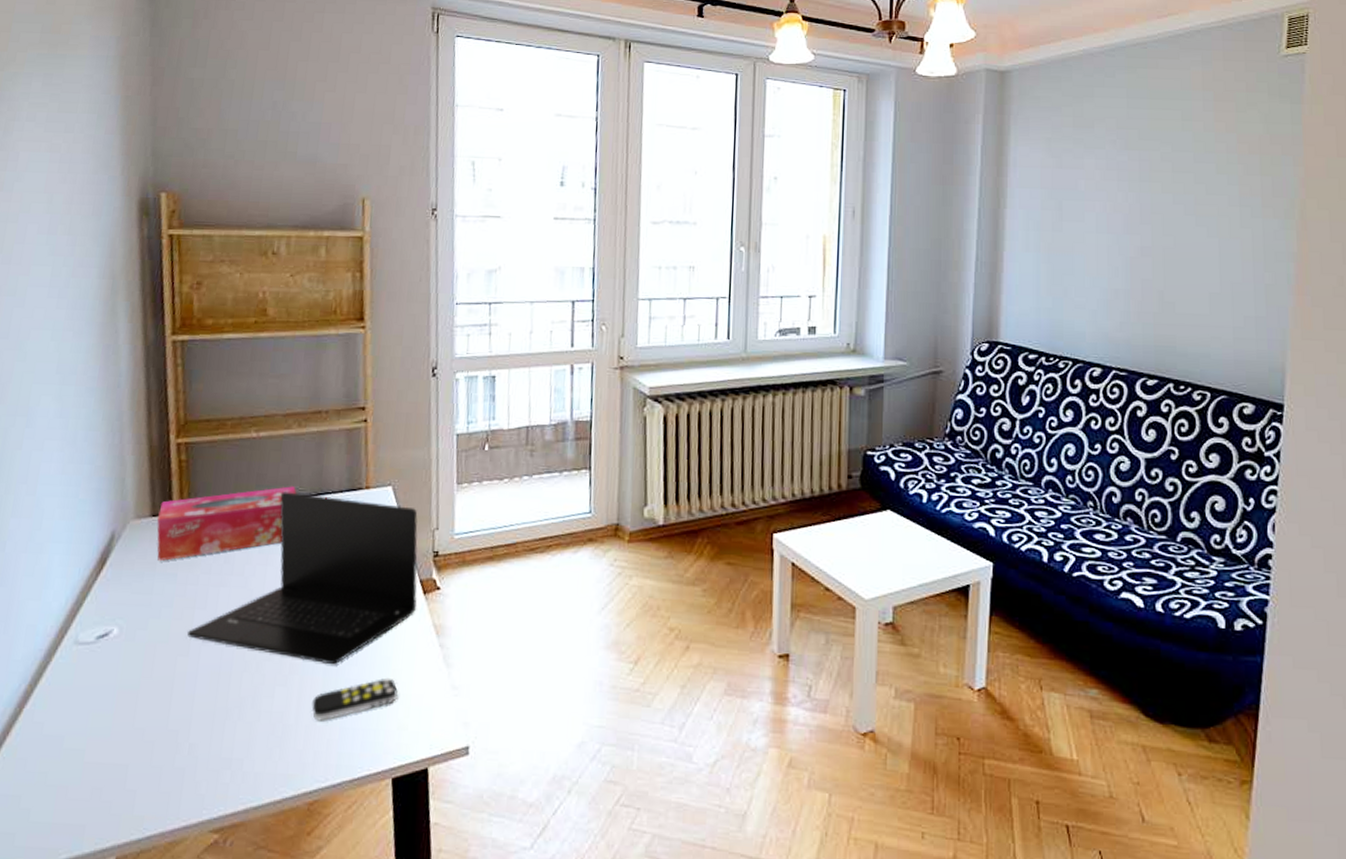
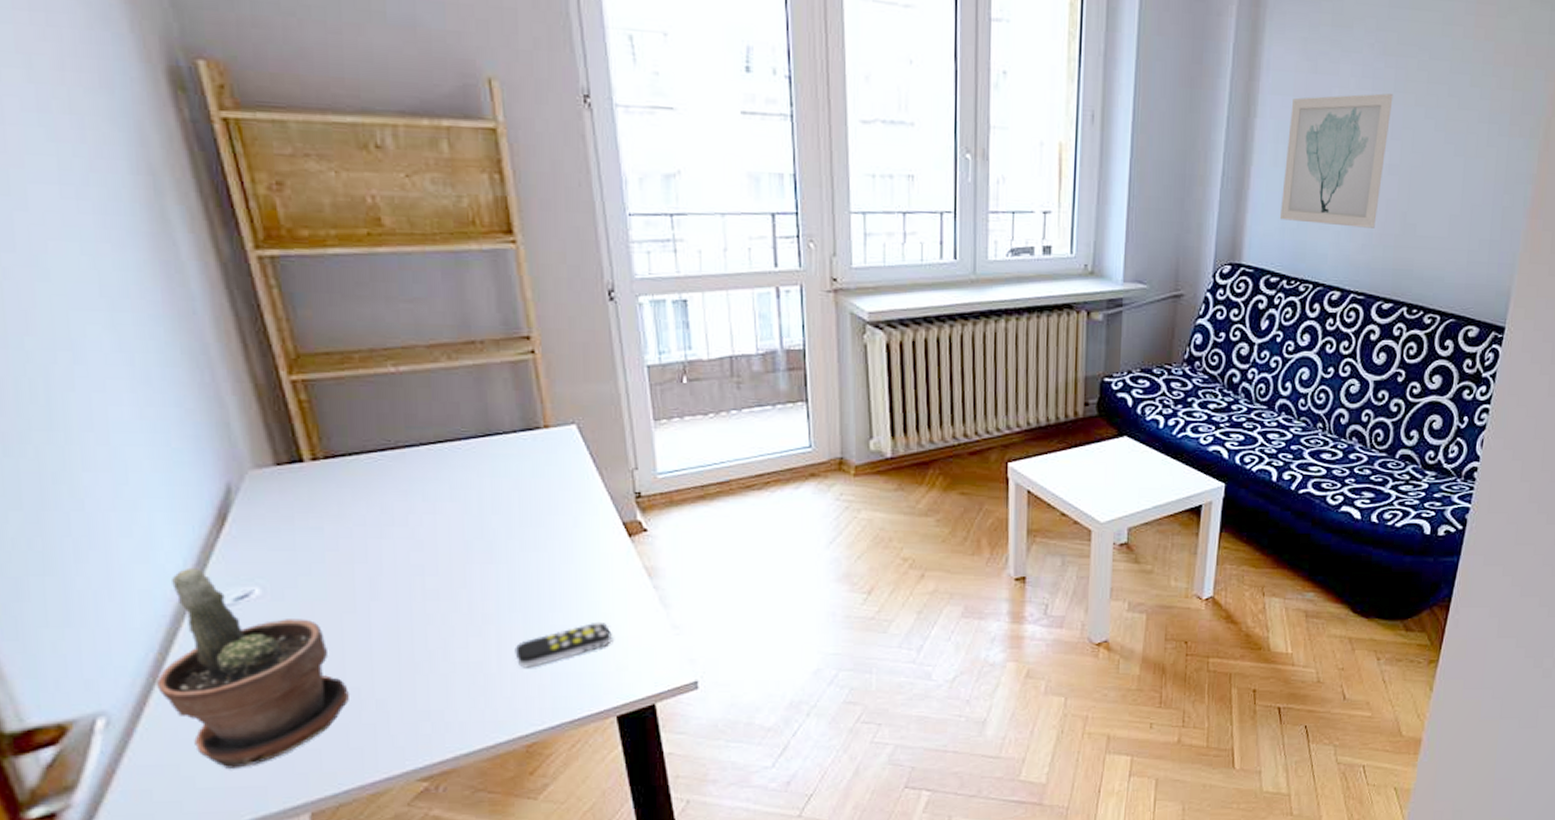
potted plant: none [21,606,169,804] -> present [157,567,349,769]
tissue box: present [156,486,297,562] -> none [284,427,459,515]
laptop: present [187,491,418,665] -> none [350,433,623,613]
wall art: none [1034,183,1139,307] -> present [1279,93,1393,228]

